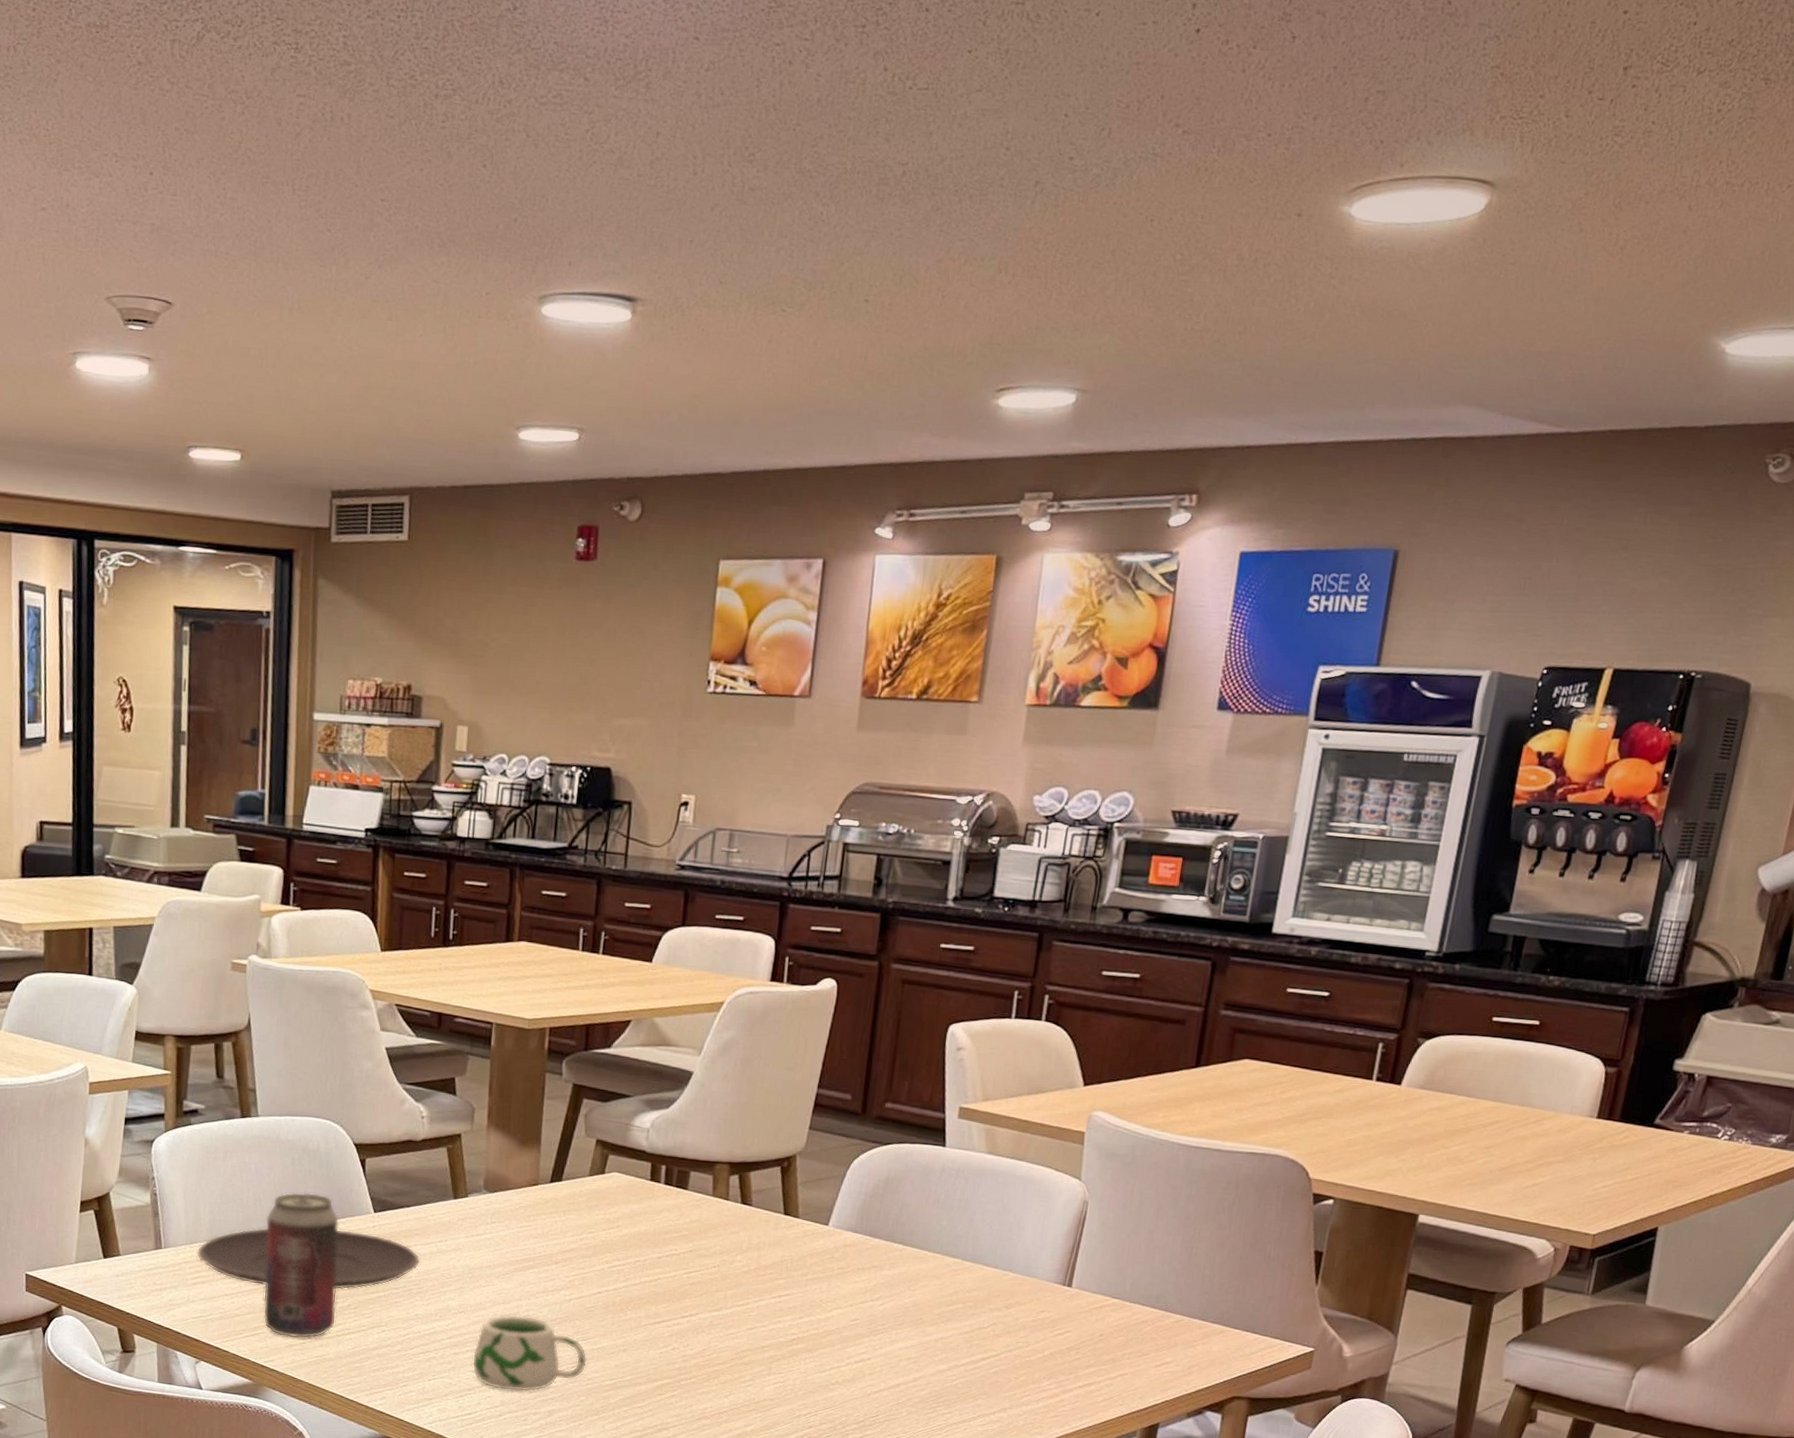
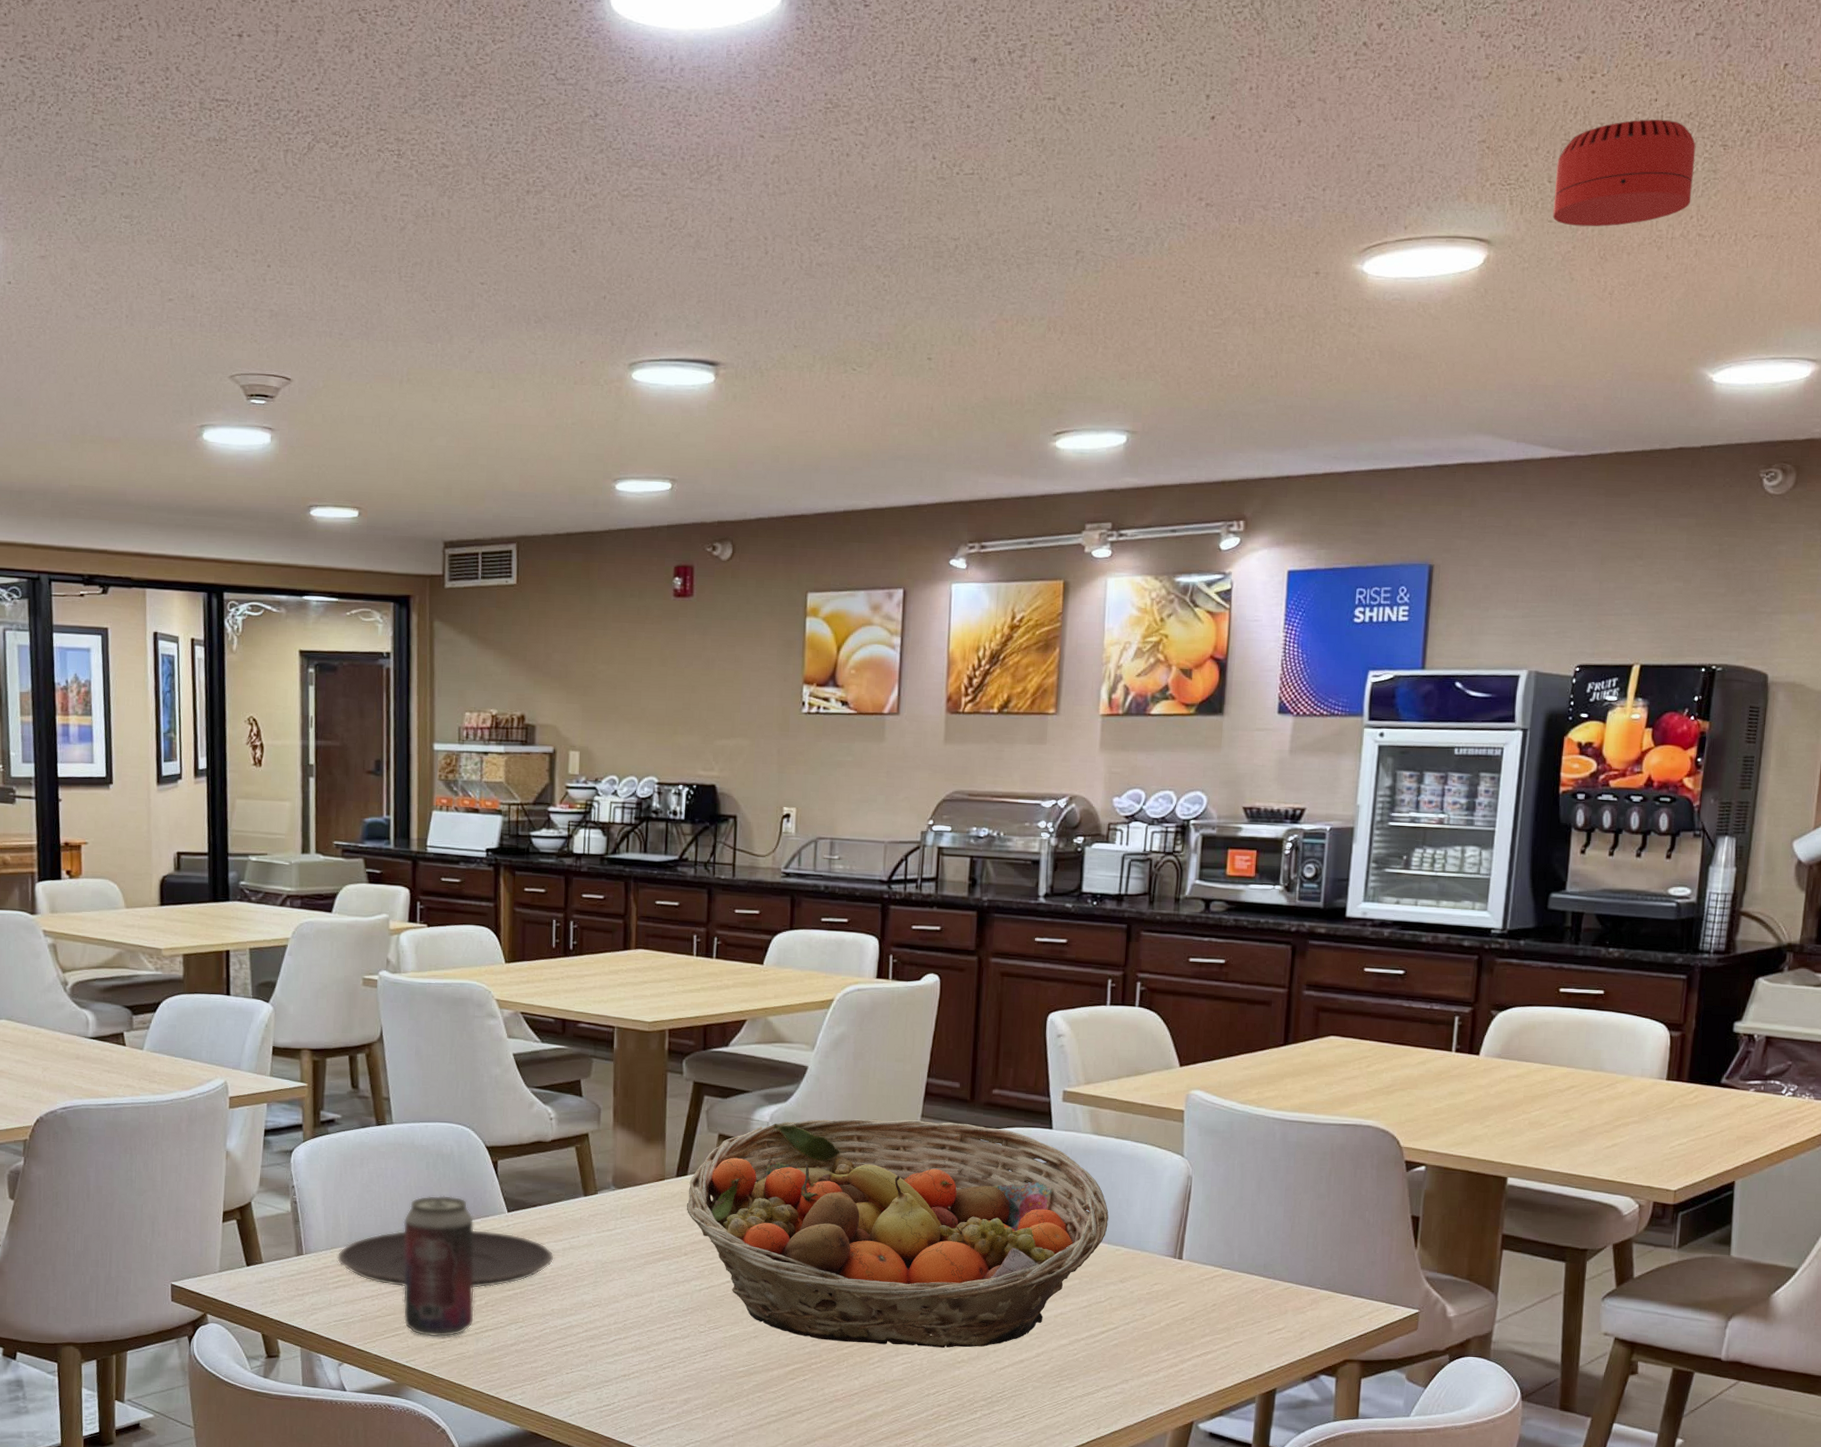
mug: present [472,1314,587,1392] -> none [608,1306,720,1382]
fruit basket: none [559,1127,999,1369] -> present [686,1118,1109,1348]
smoke detector: none [1566,46,1735,171] -> present [1552,119,1696,227]

